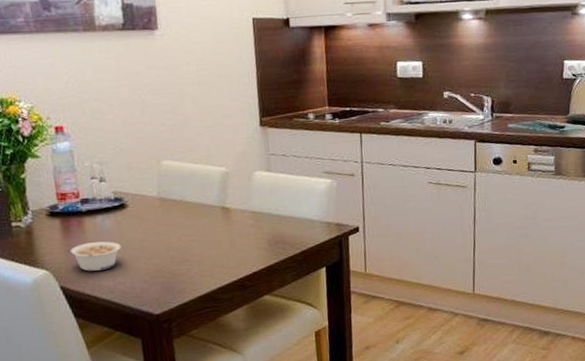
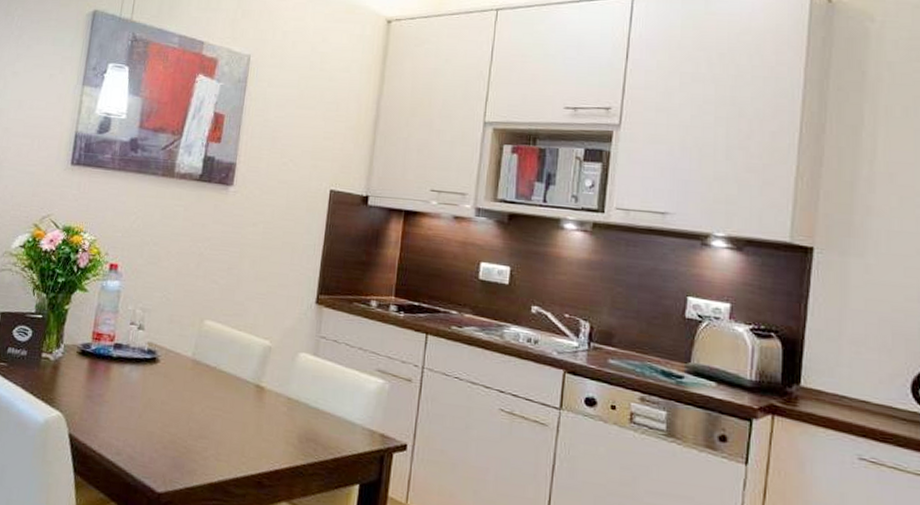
legume: present [70,241,121,271] -> none [89,391,141,427]

